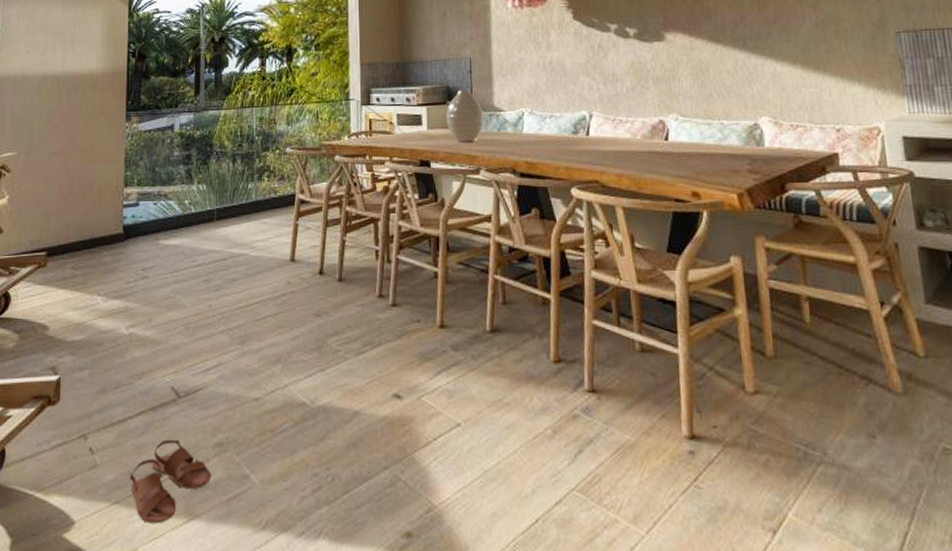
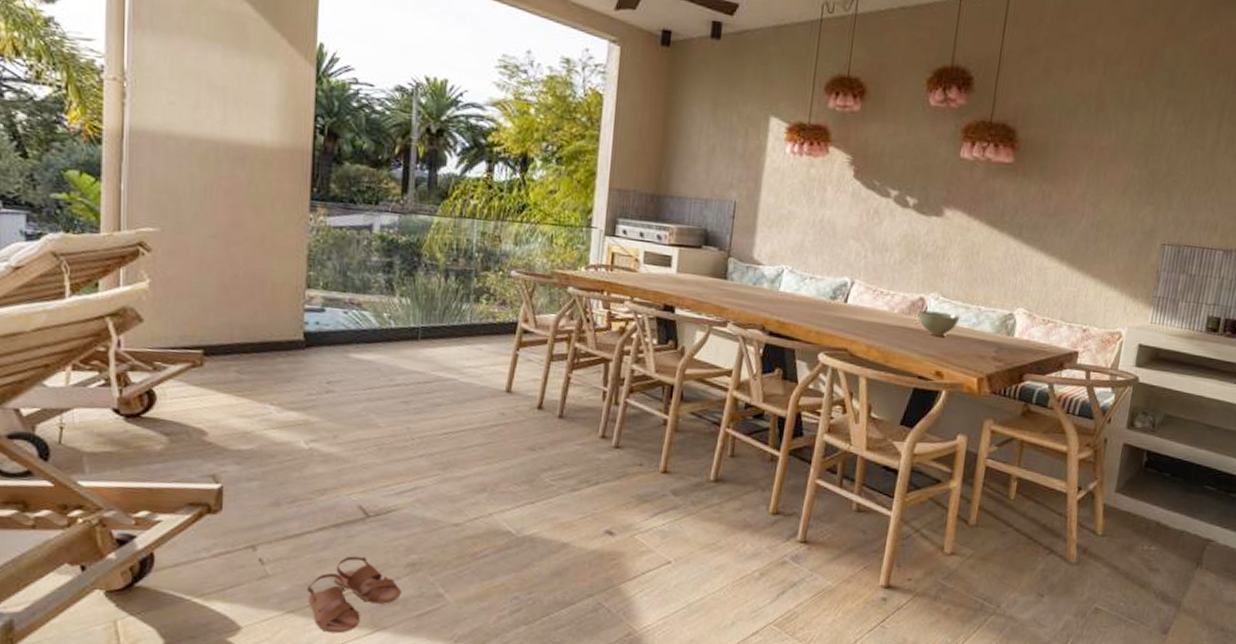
vase: present [446,90,483,142] -> none [698,235,740,293]
bowl: none [661,131,705,156] -> present [918,310,960,337]

